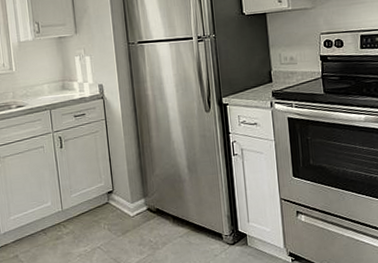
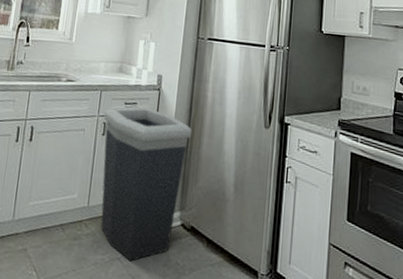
trash bin: none [57,116,141,248] -> present [100,107,192,262]

